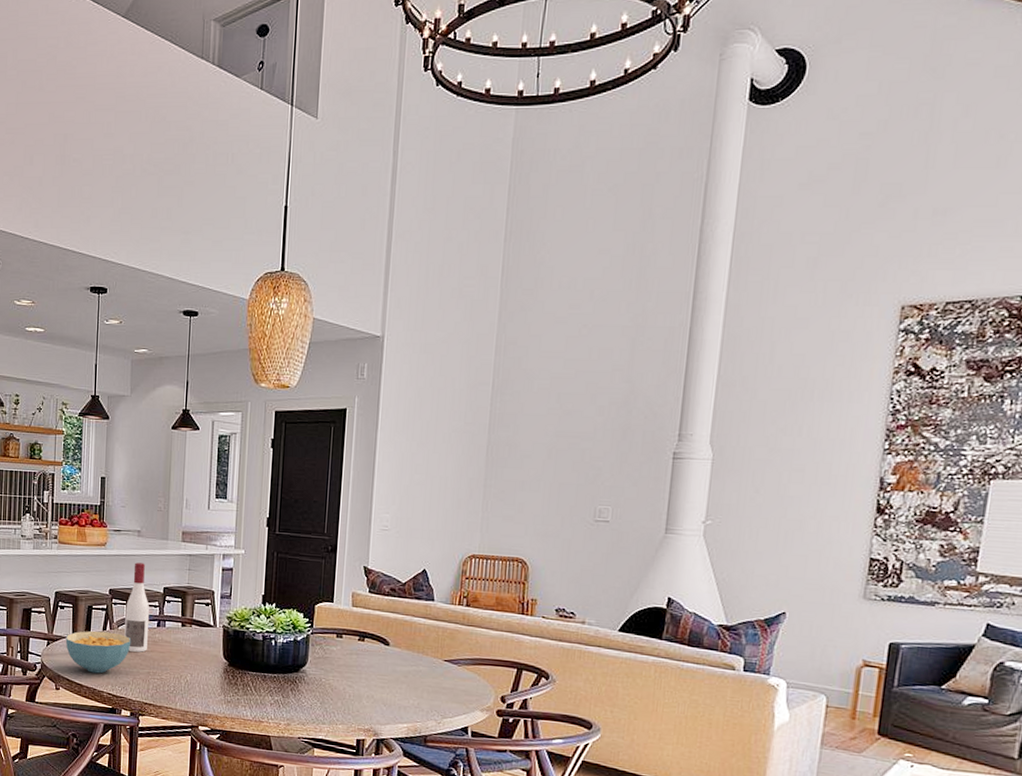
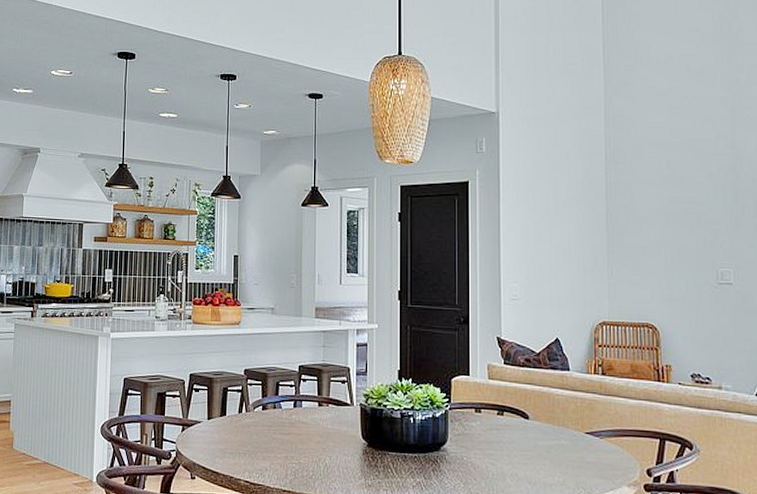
cereal bowl: present [65,630,132,674] -> none [201,413,268,460]
wine bottle: present [124,562,150,653] -> none [261,341,286,436]

